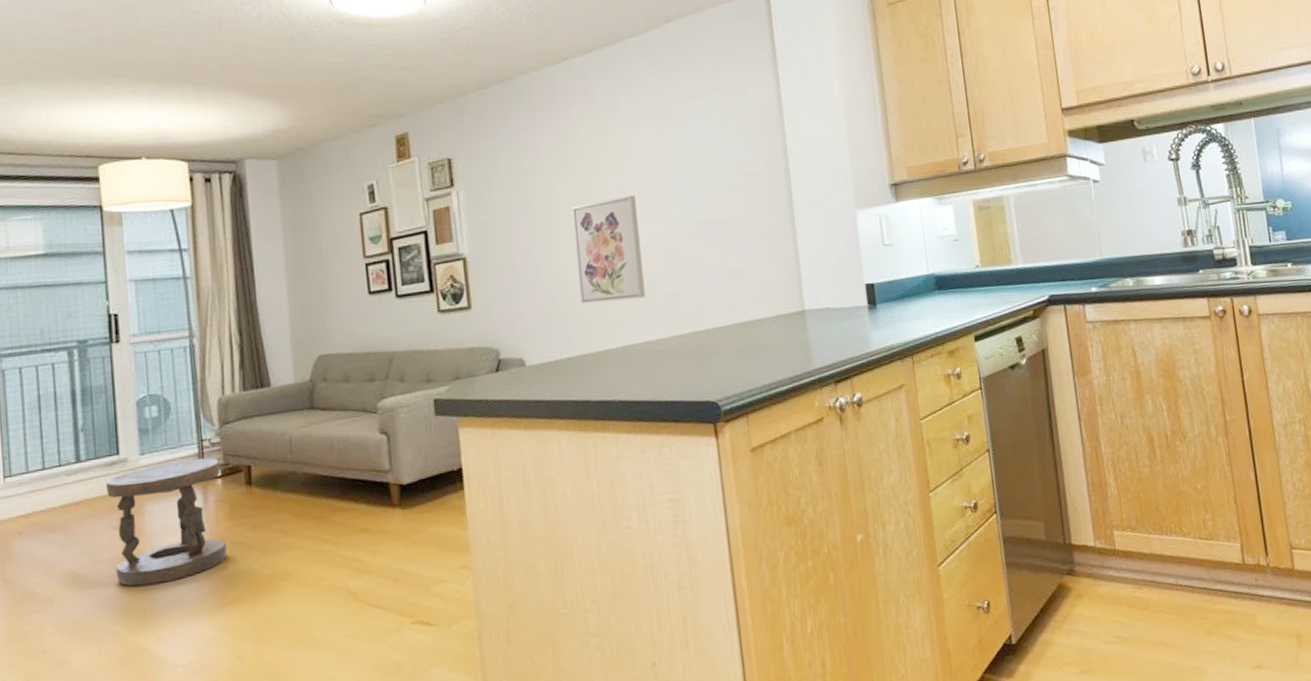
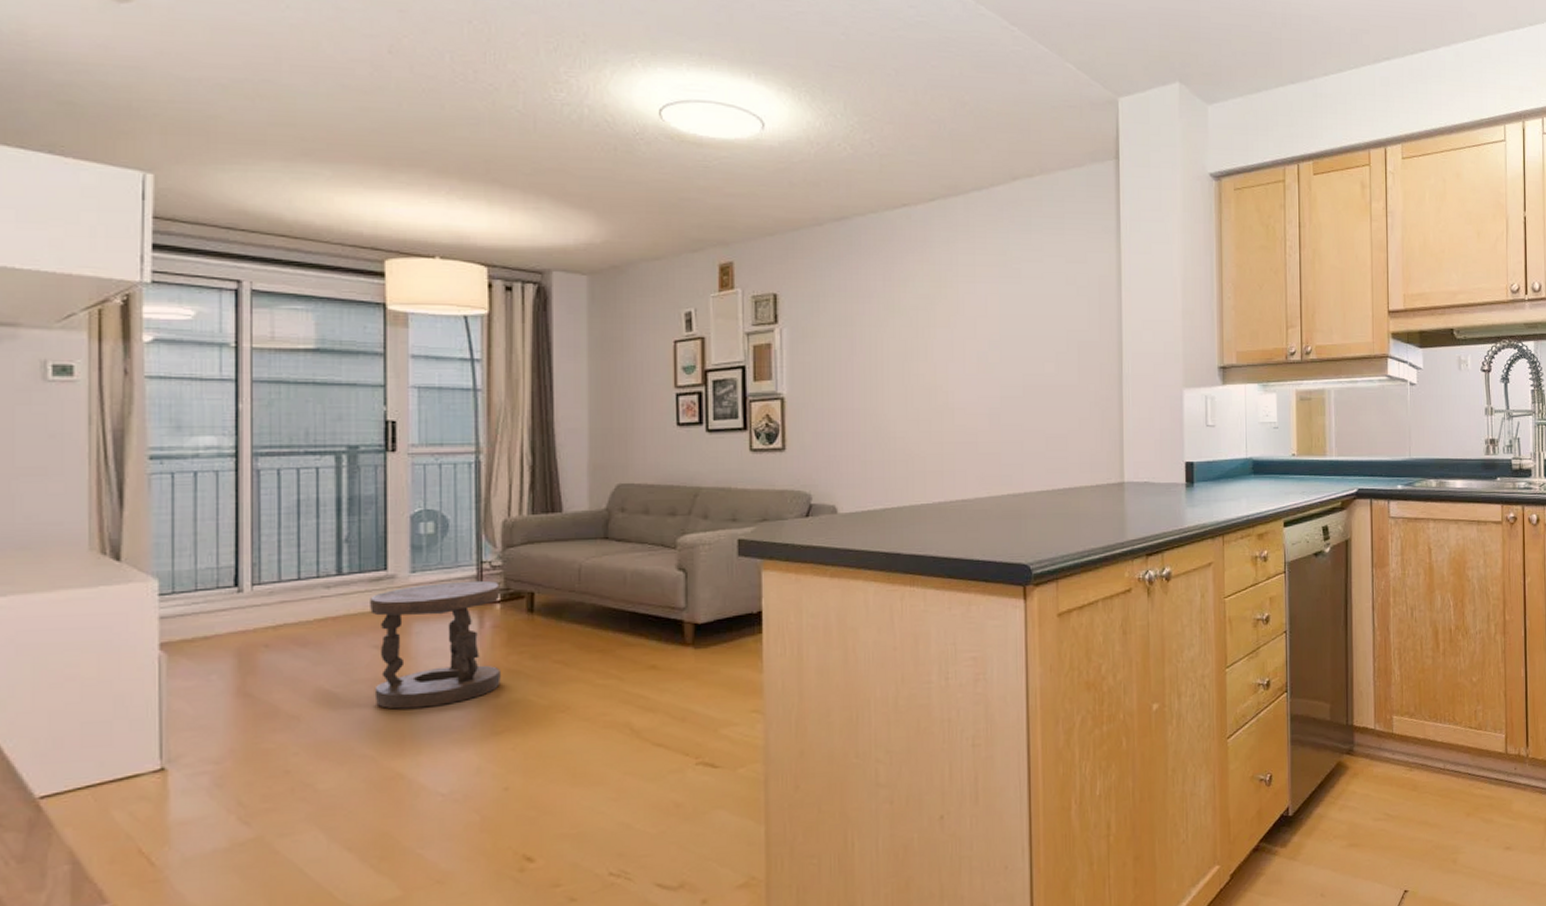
wall art: present [571,195,645,305] -> none [898,351,967,457]

